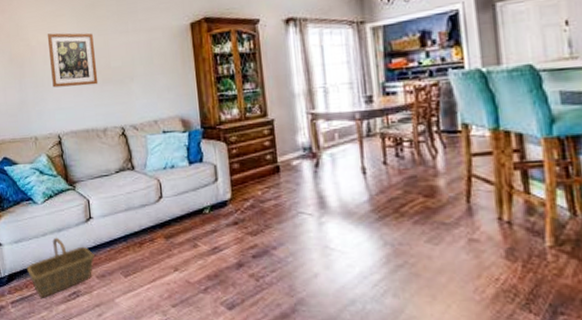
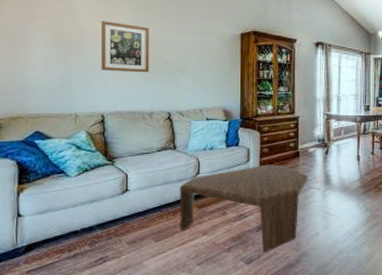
basket: present [26,237,95,298] -> none [49,207,127,266]
coffee table: none [142,183,296,296] -> present [179,164,308,252]

